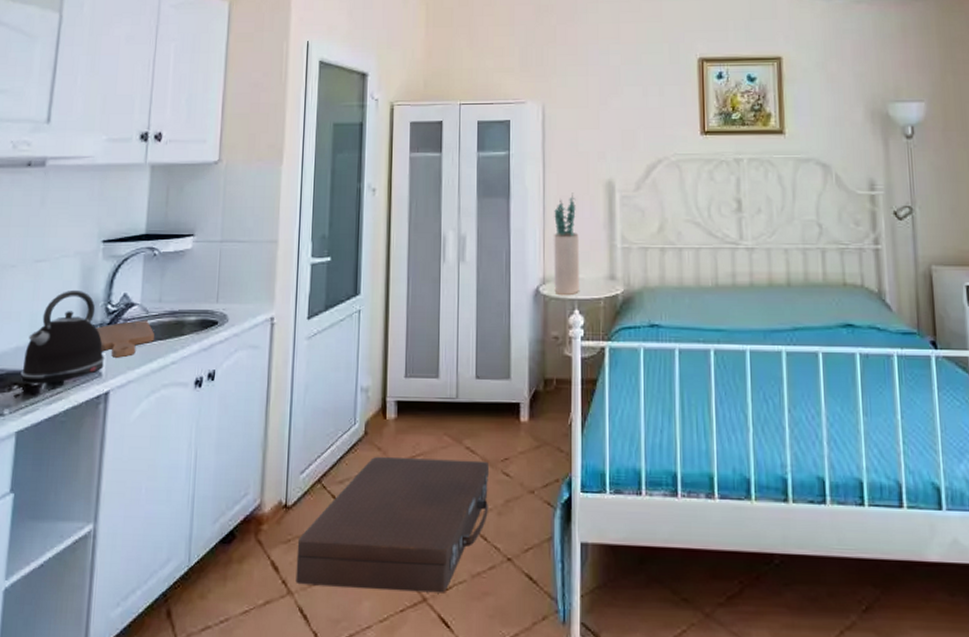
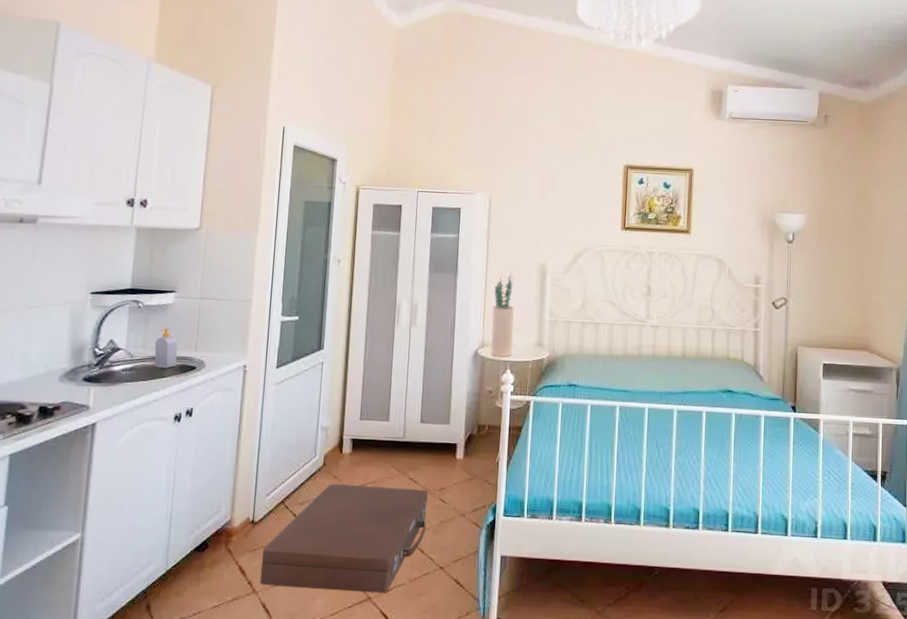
kettle: present [20,289,105,385] -> none [13,334,93,415]
cutting board: present [95,320,155,358] -> none [83,363,139,395]
soap bottle: none [172,277,197,325] -> present [154,327,177,368]

